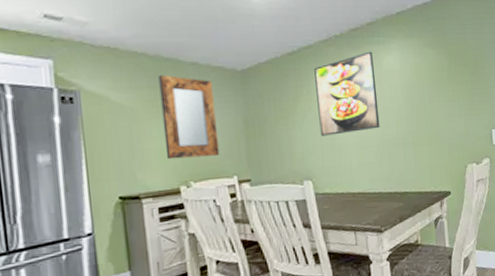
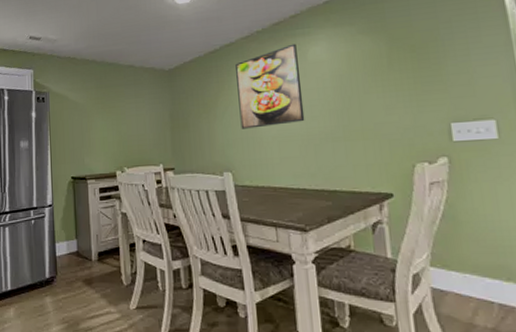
home mirror: present [158,74,220,160] -> none [103,77,149,148]

